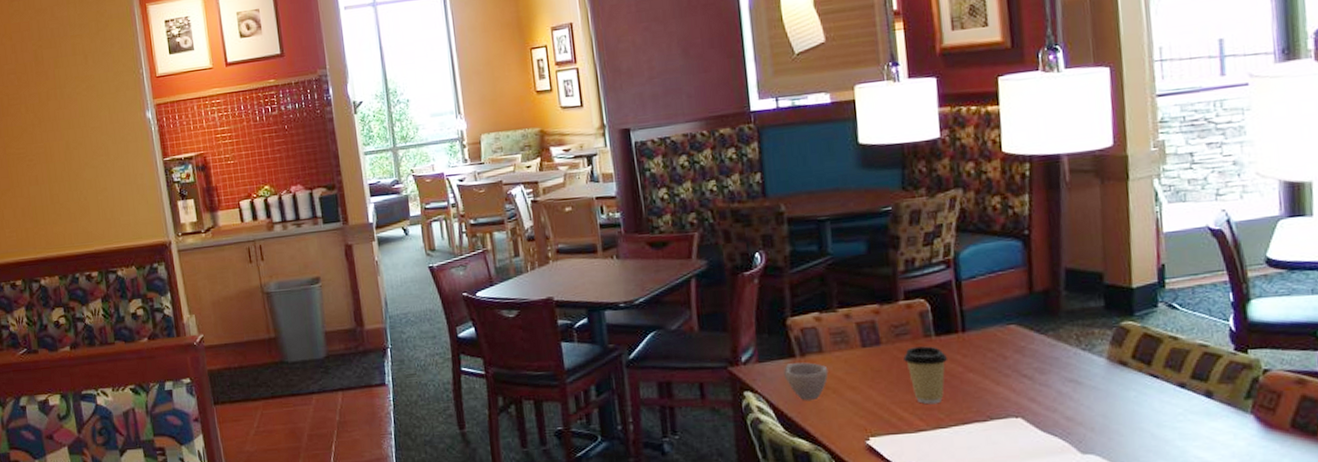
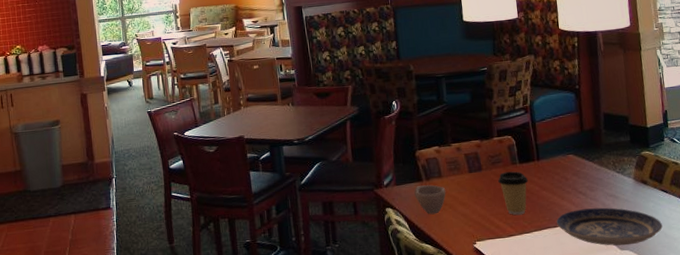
plate: none [988,396,1148,448] -> present [556,207,663,246]

